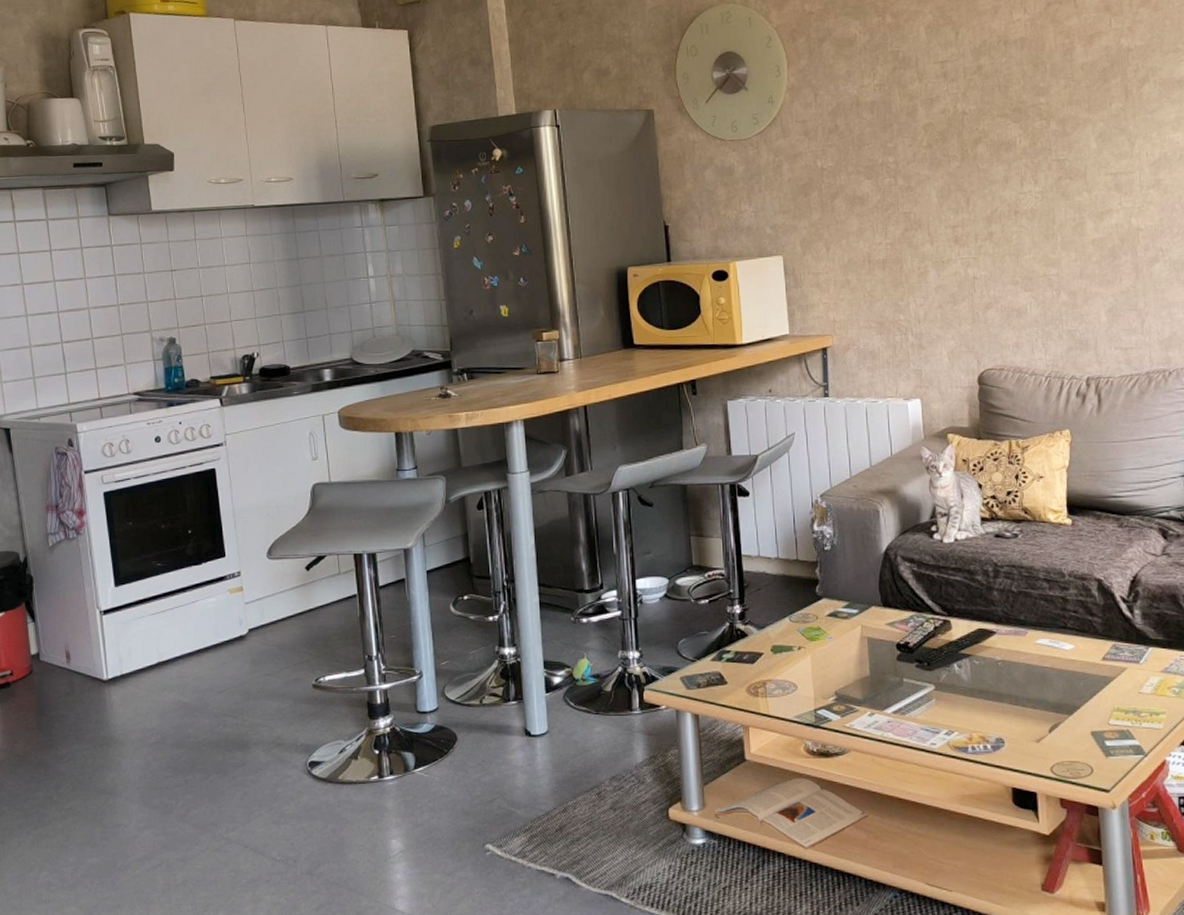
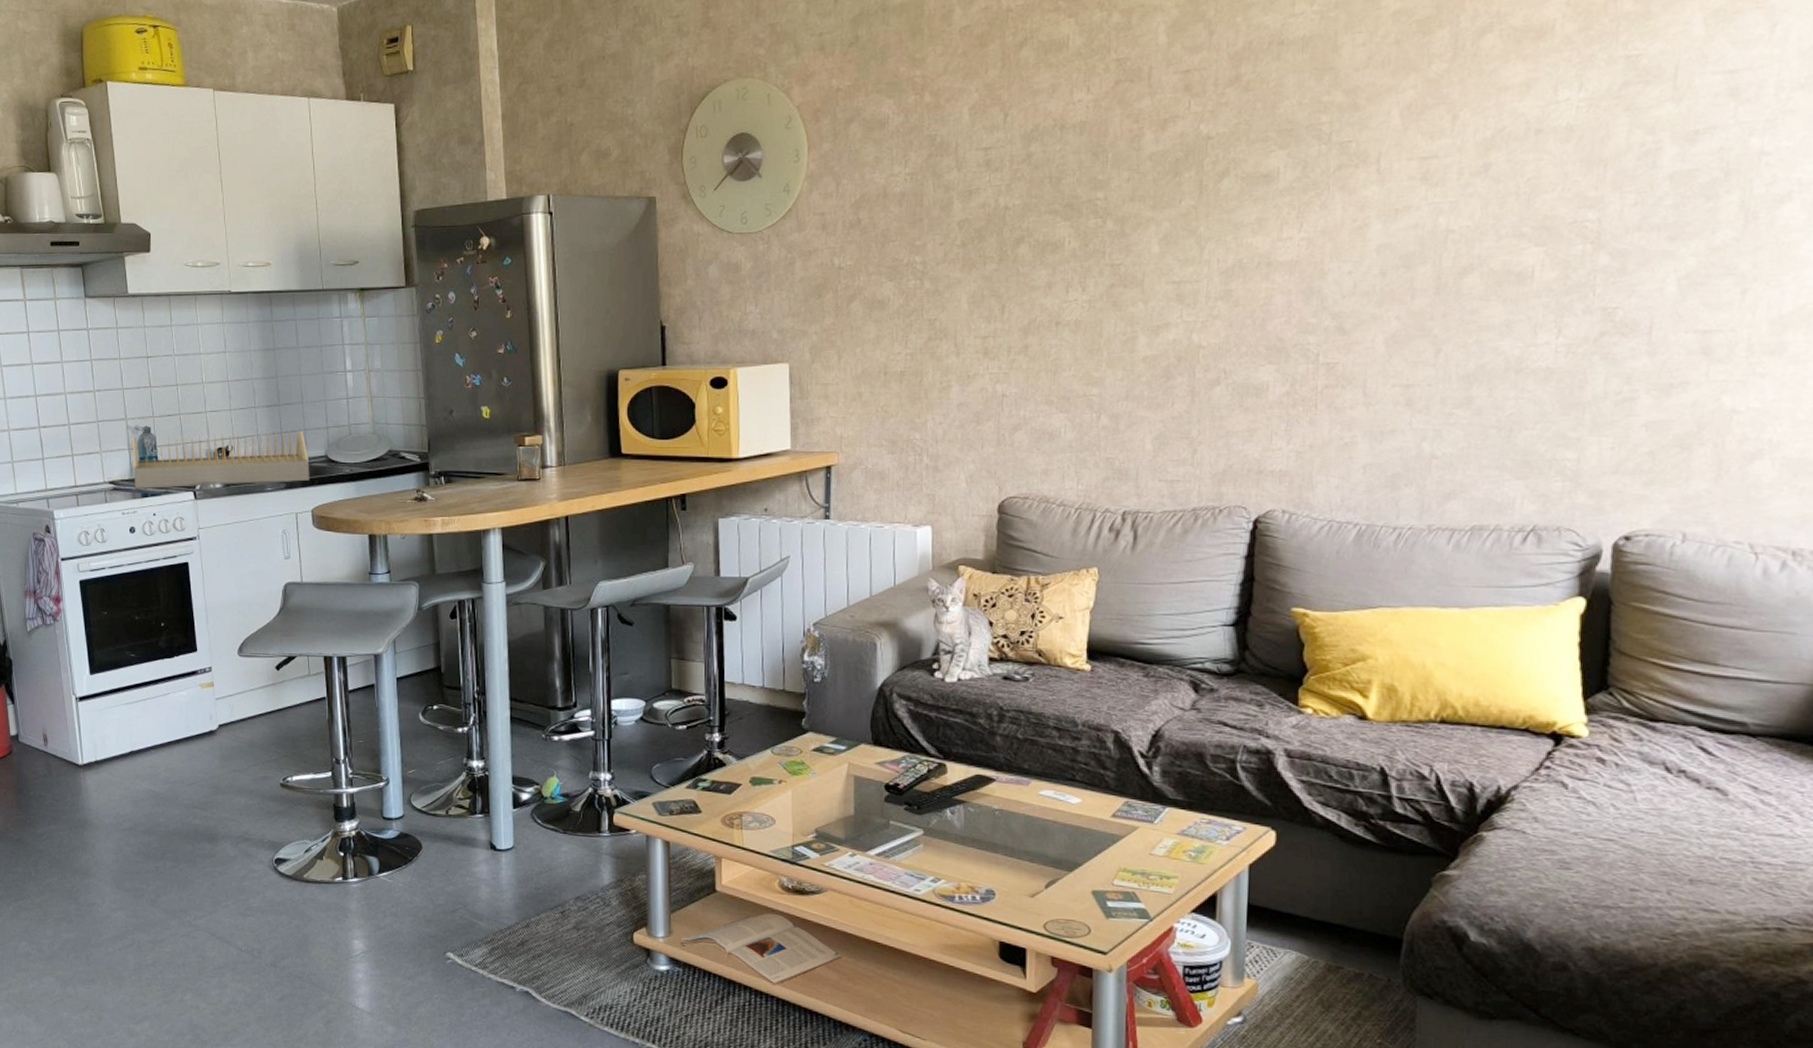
dish rack: none [156,335,336,398] -> present [132,430,310,489]

